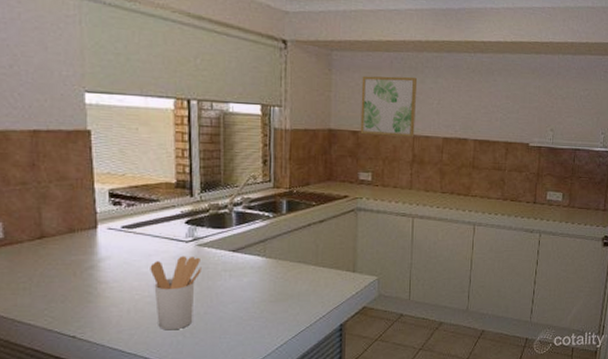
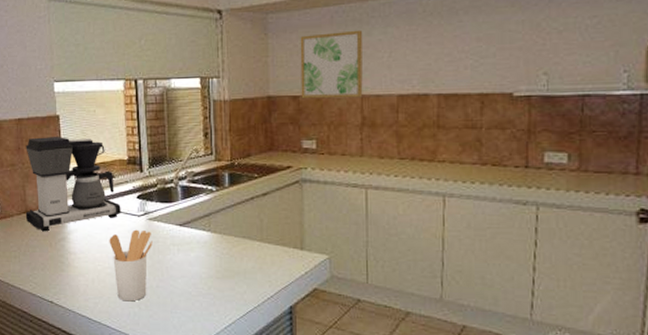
coffee maker: none [40,153,166,260] -> present [25,137,121,232]

